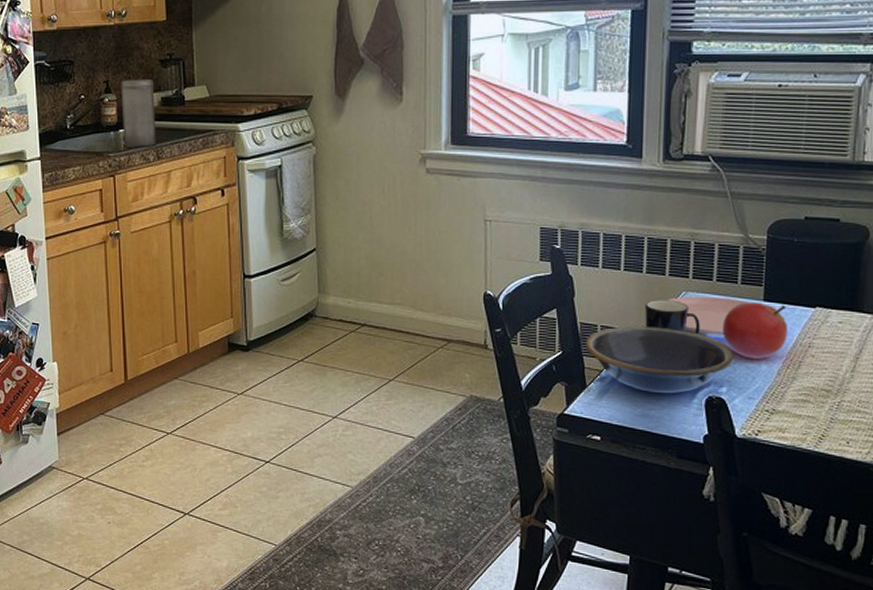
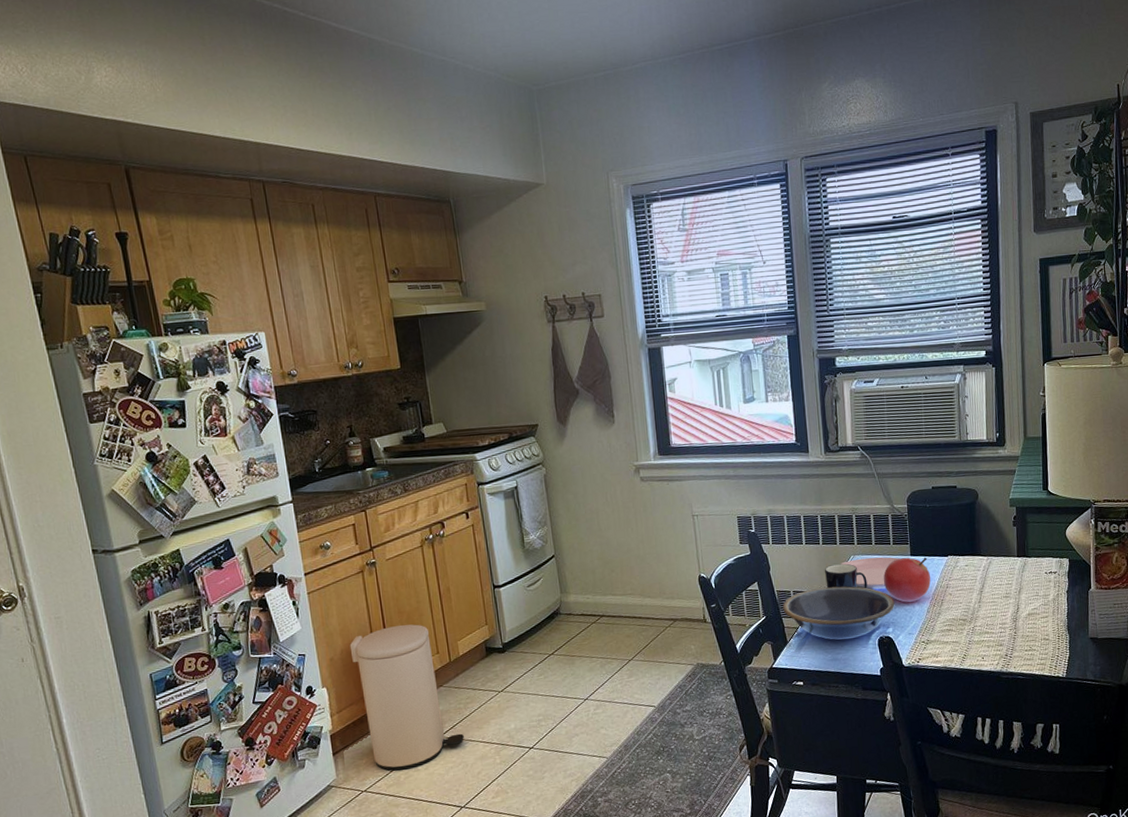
pedal bin: none [85,305,195,463] -> present [349,624,464,771]
canister: present [120,78,156,149] -> none [363,421,402,485]

